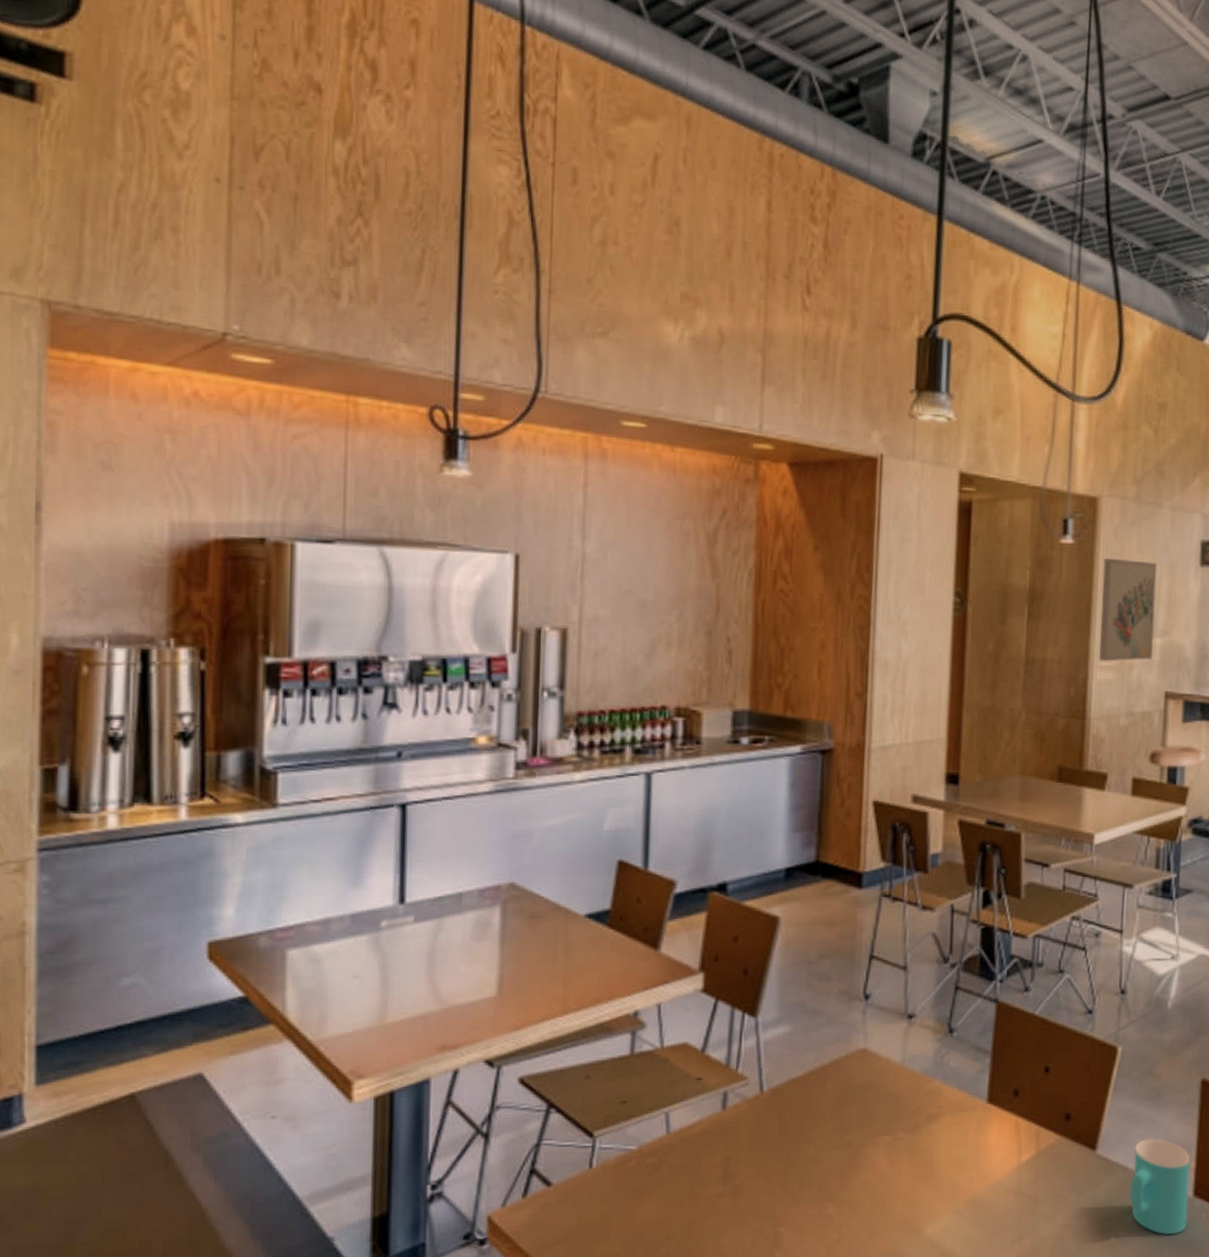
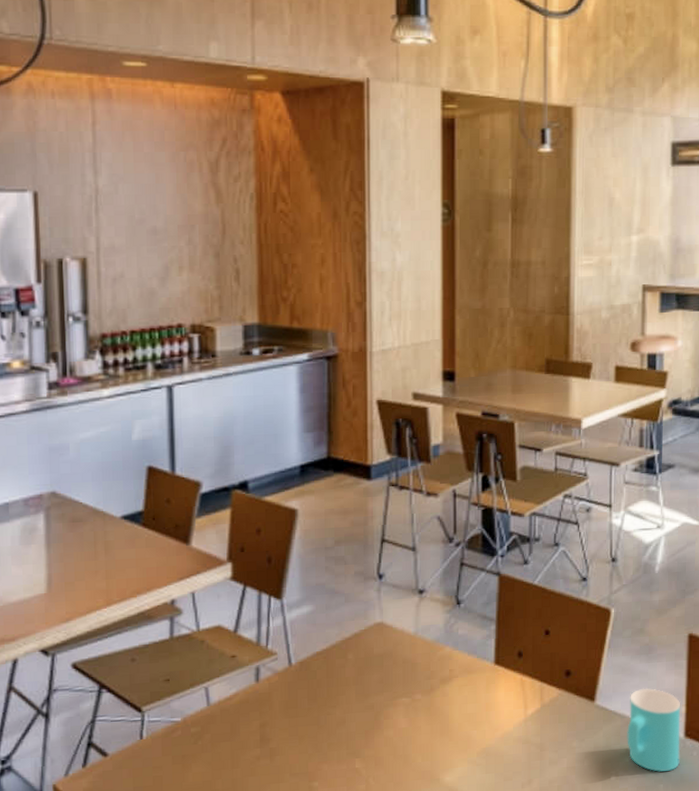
wall art: present [1099,559,1157,662] -> none [579,164,631,260]

